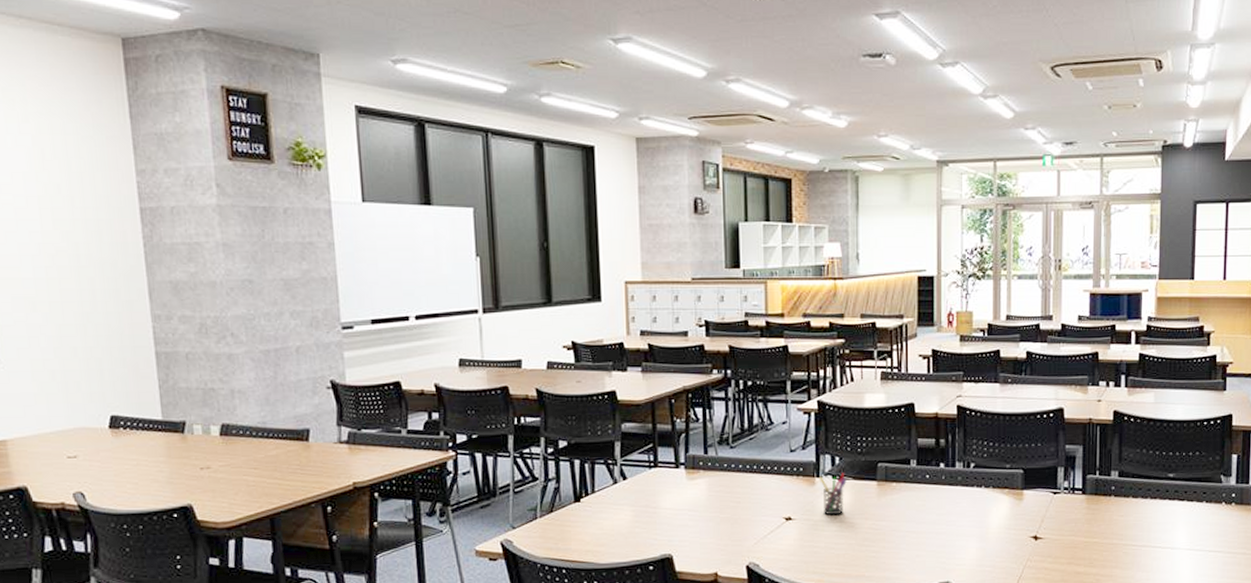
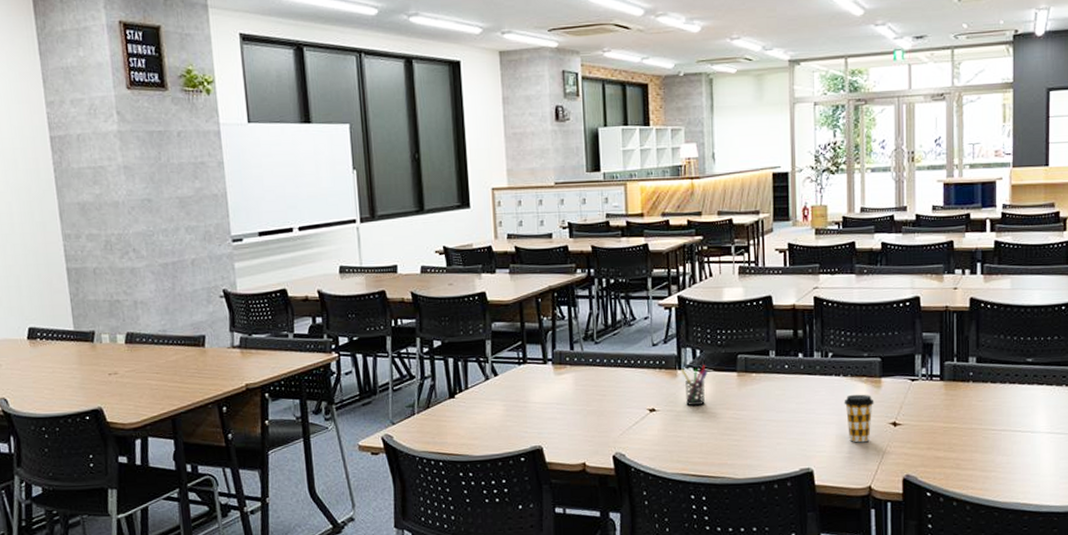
coffee cup: none [985,506,1016,556] -> present [844,394,874,443]

